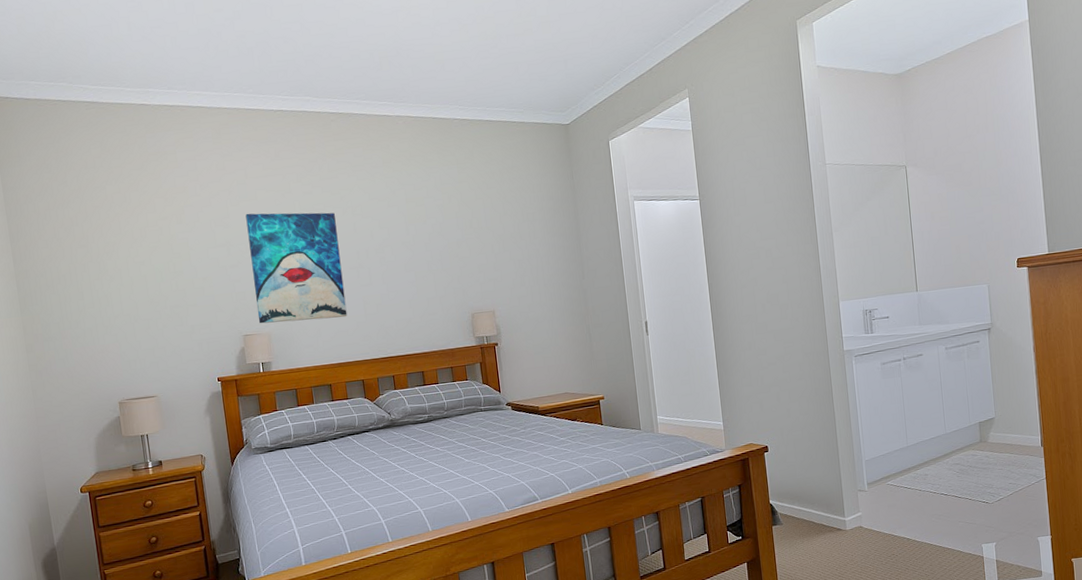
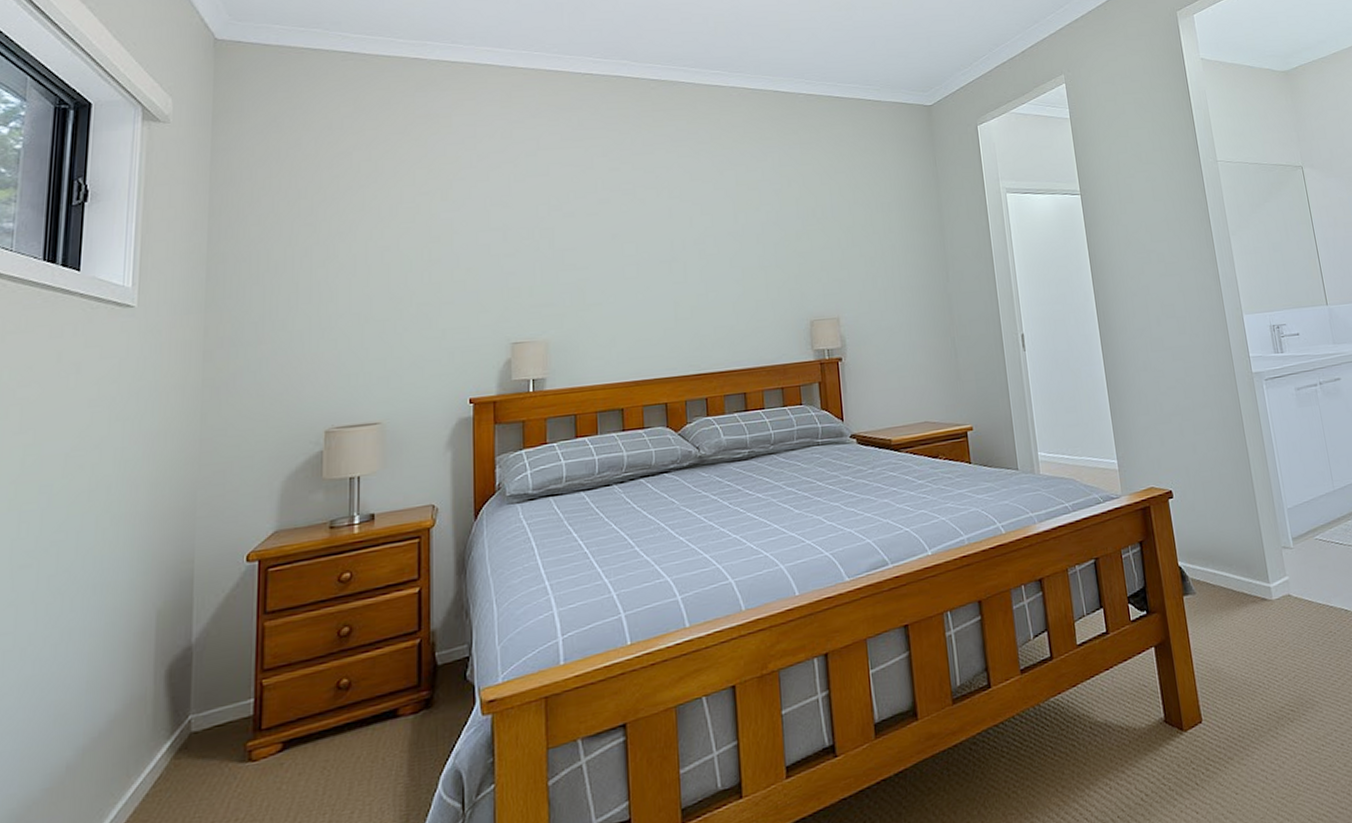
wall art: present [245,212,348,324] -> none [532,191,652,329]

